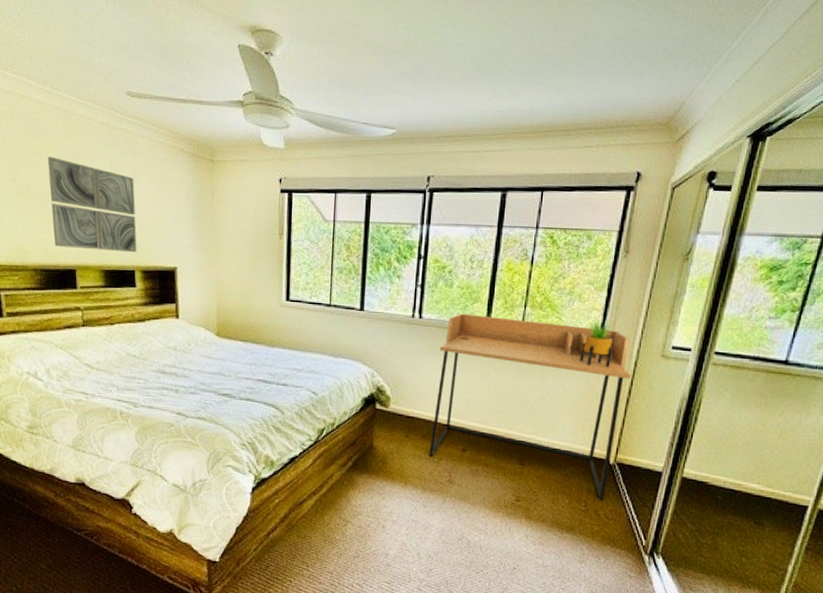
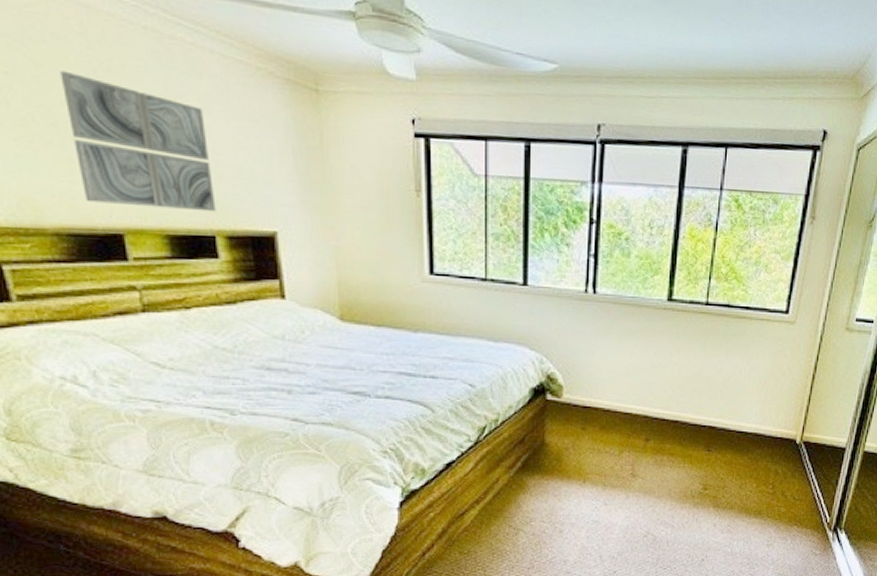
desk: present [429,313,631,500] -> none [609,287,816,481]
potted plant: present [579,318,613,368] -> none [766,290,800,343]

